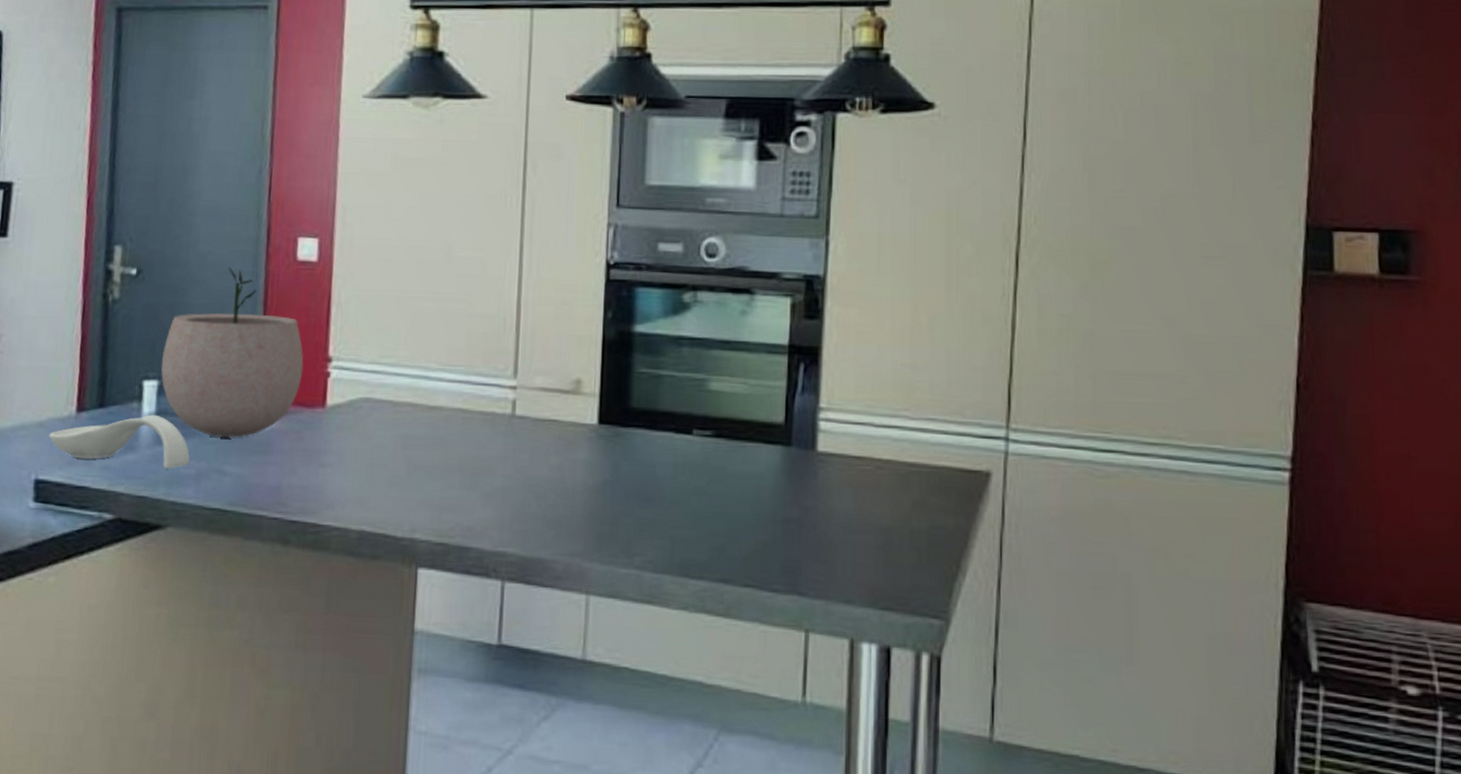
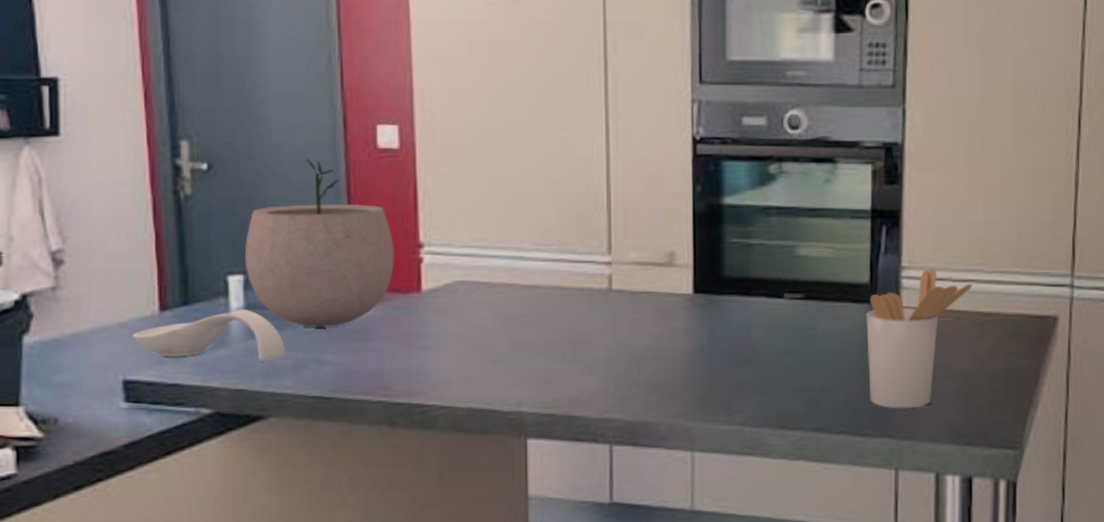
utensil holder: none [778,411,896,565] -> present [866,268,973,409]

